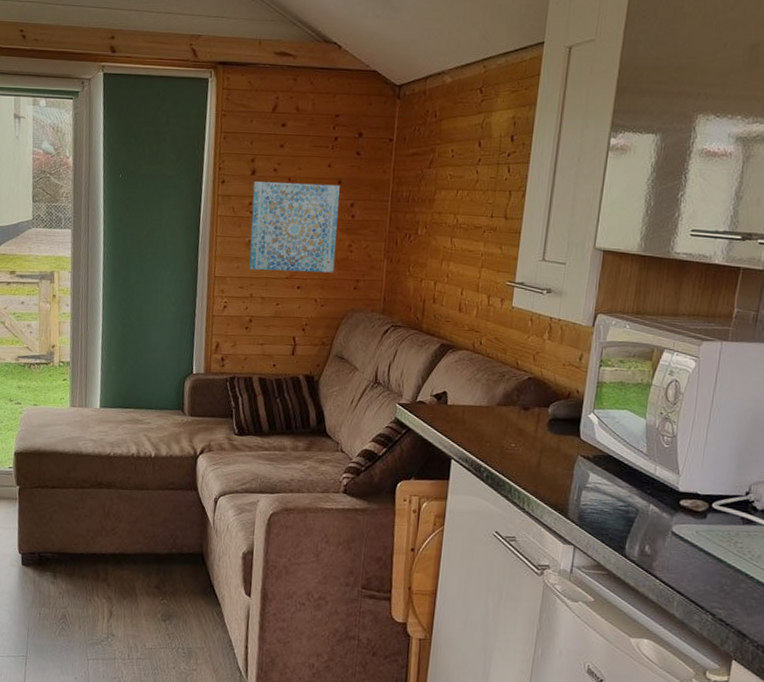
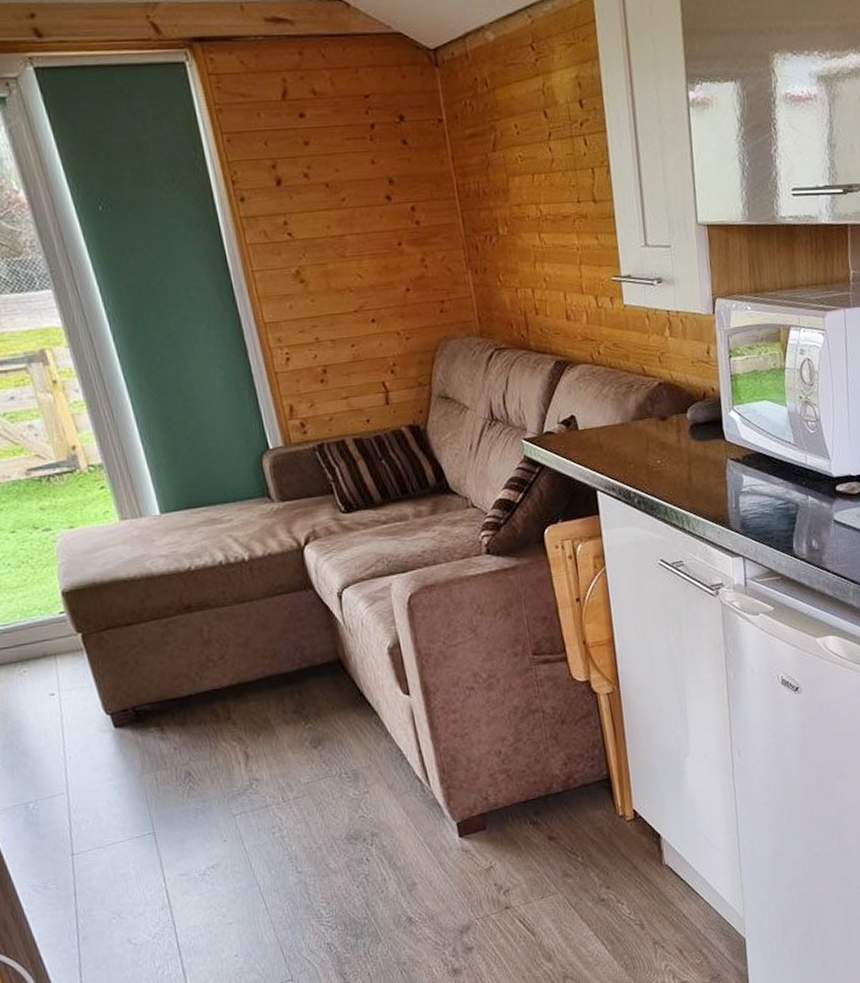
wall art: present [248,181,340,273] -> none [281,185,411,308]

